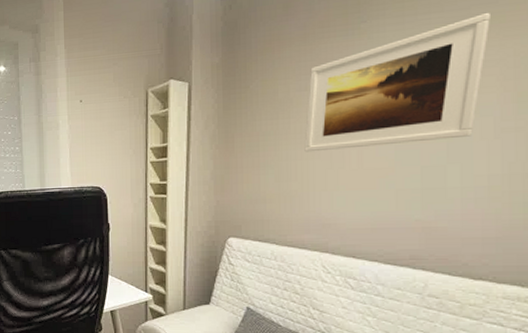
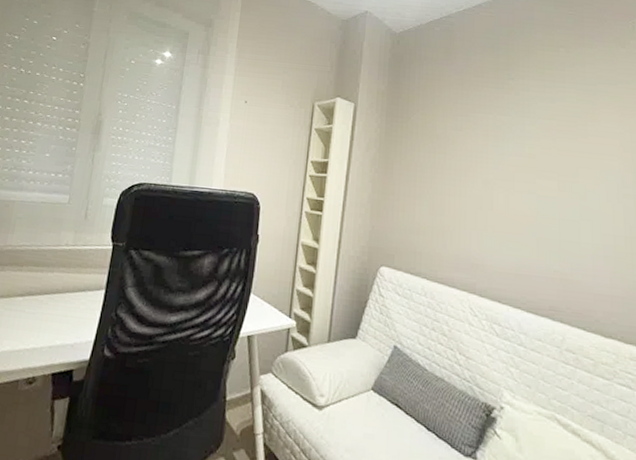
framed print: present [304,13,492,152] -> none [457,92,612,197]

